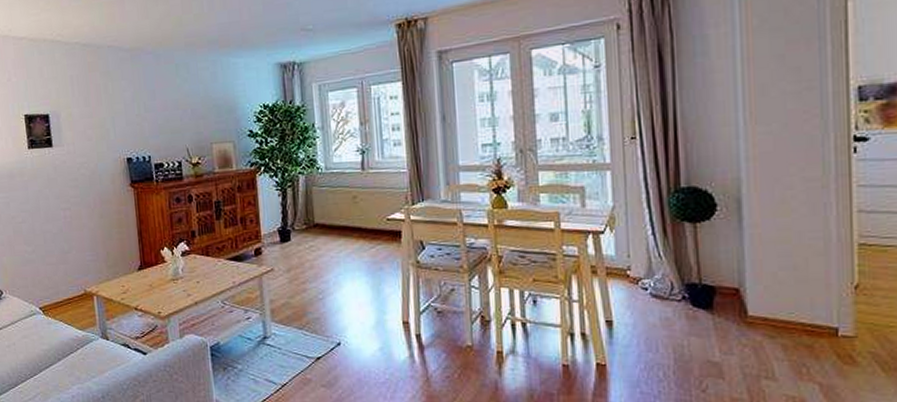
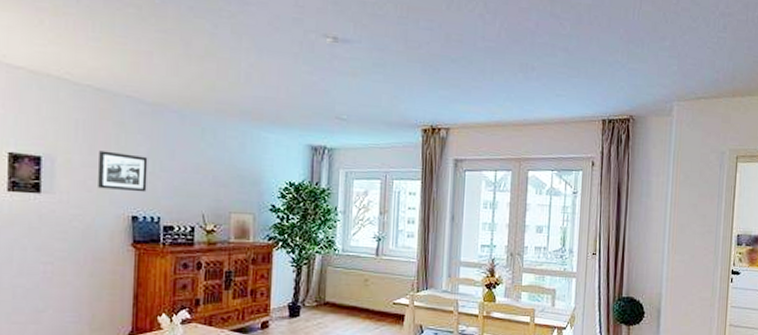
picture frame: none [93,100,136,136] -> present [98,150,148,192]

